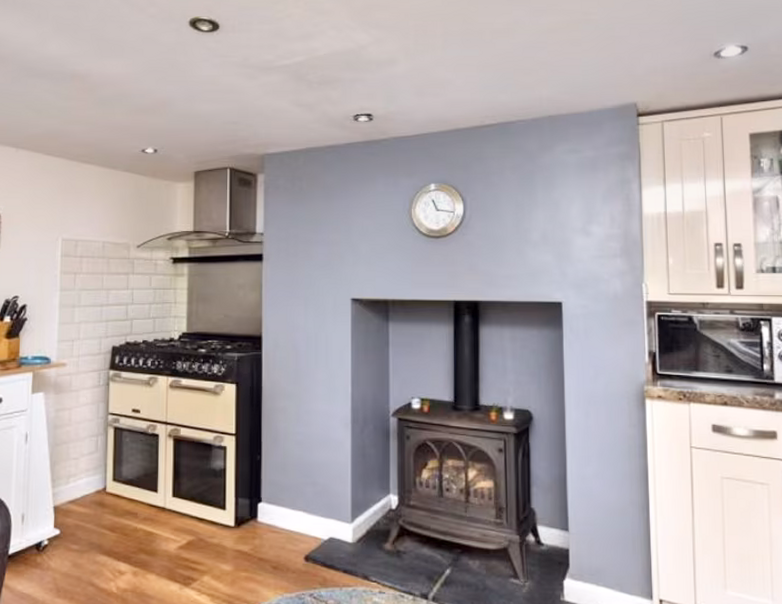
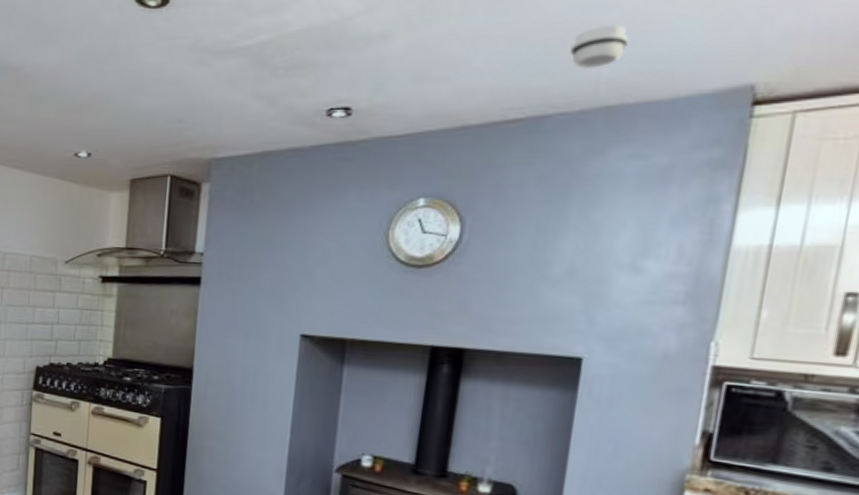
smoke detector: none [519,60,556,90] -> present [569,24,630,70]

